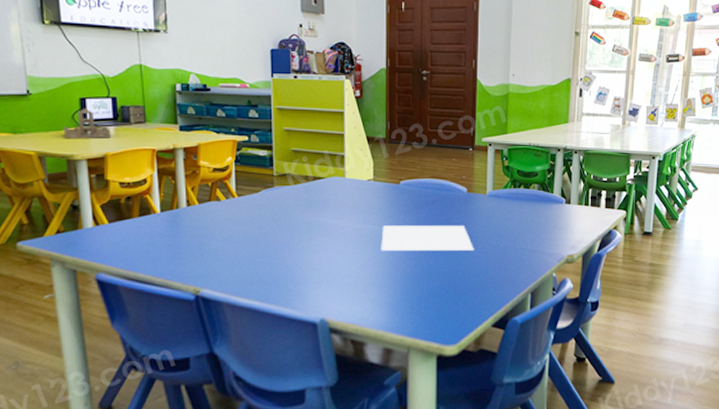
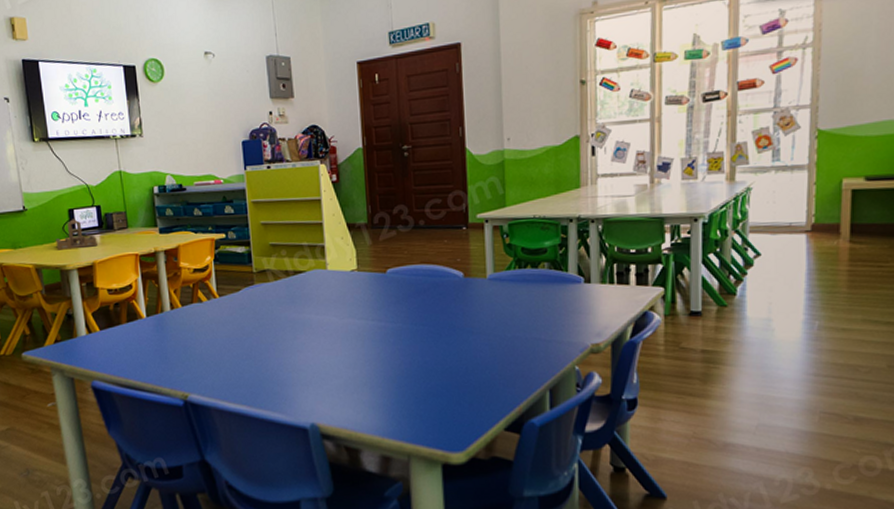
paper sheet: present [381,226,474,252] -> none [370,315,477,348]

